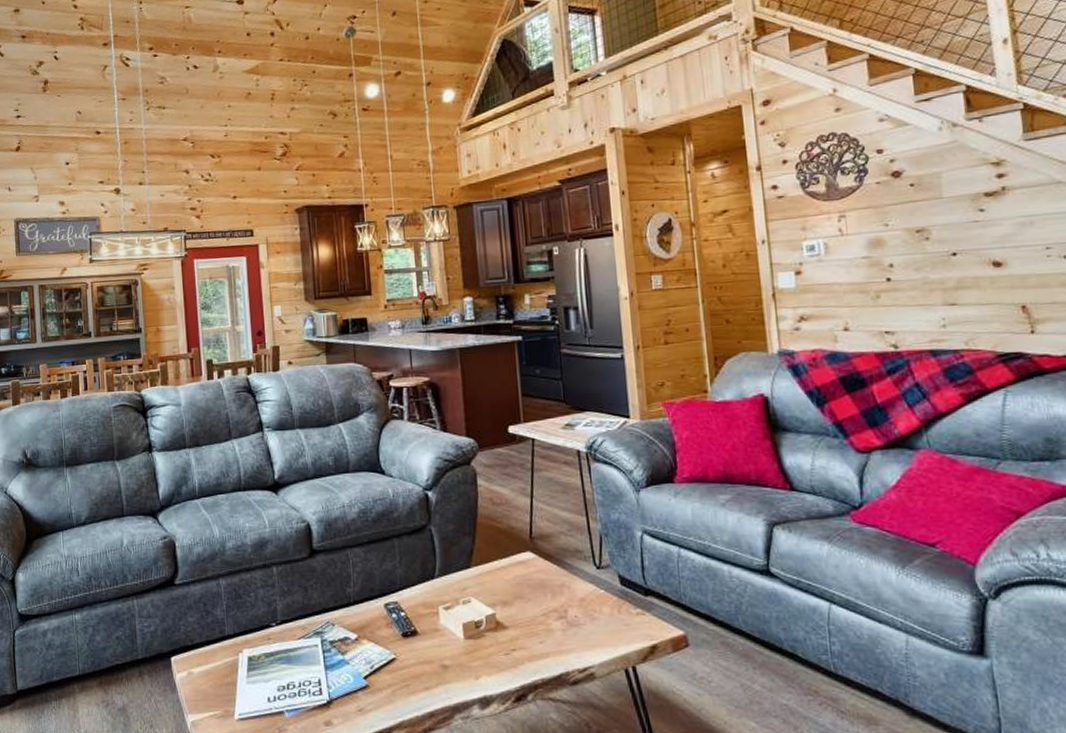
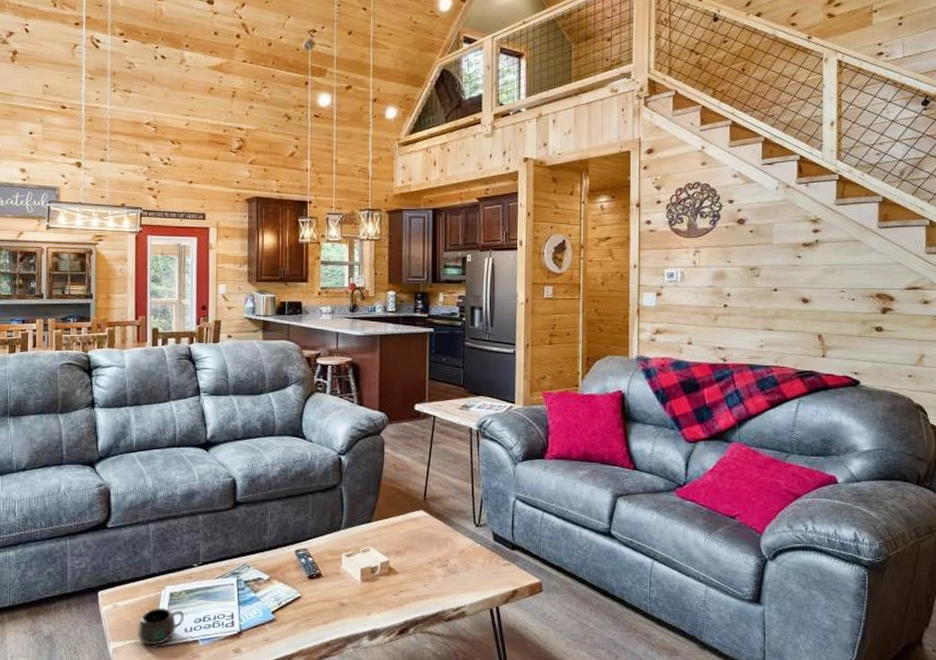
mug: none [216,675,267,718] -> present [138,608,185,646]

